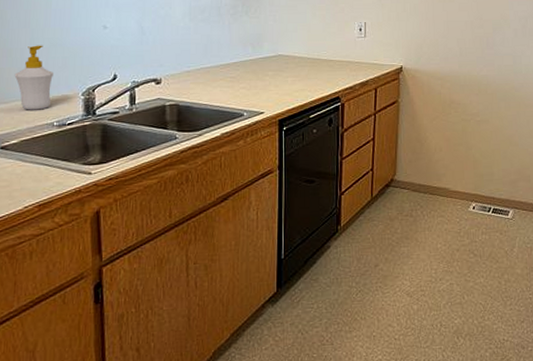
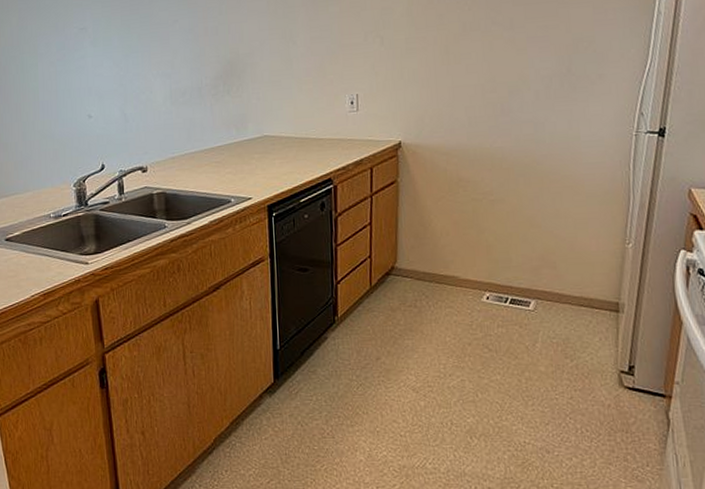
soap bottle: present [14,45,53,110] -> none [11,138,46,203]

